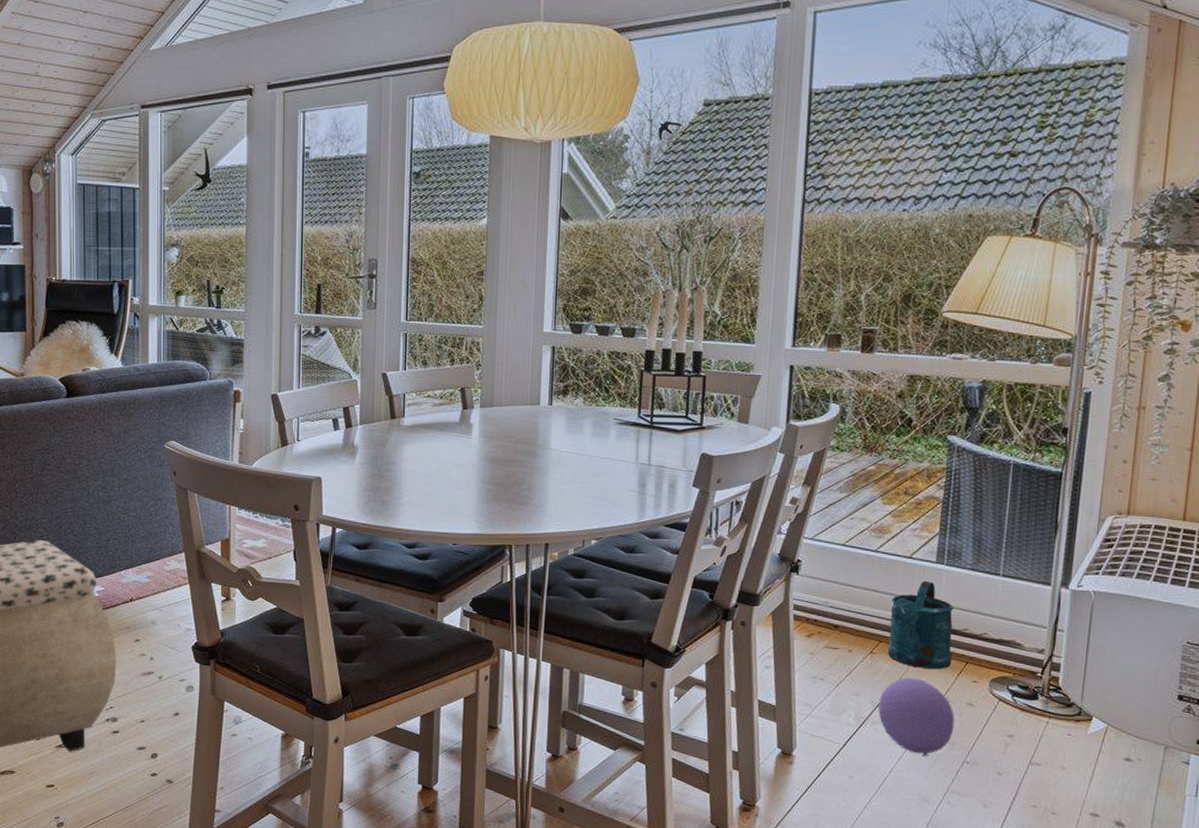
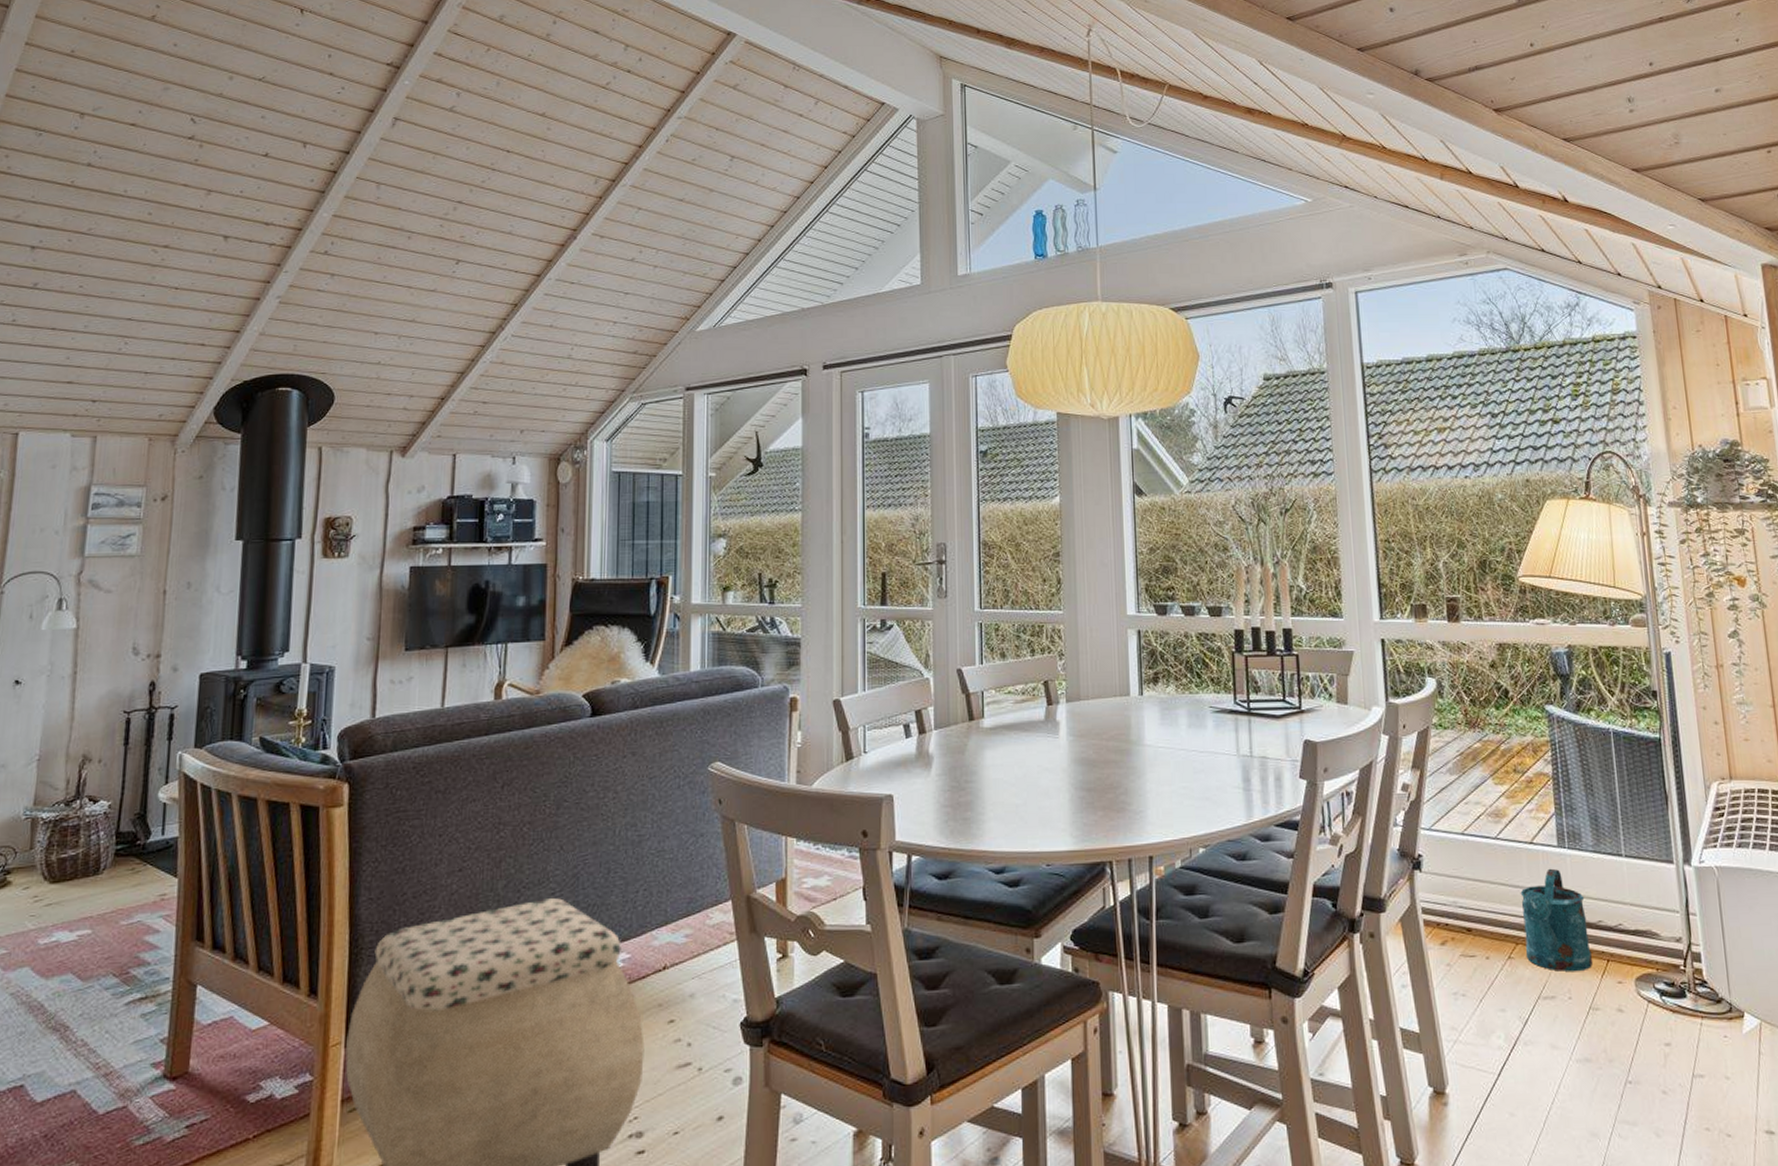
ball: present [878,677,955,757] -> none [1526,983,1610,1080]

